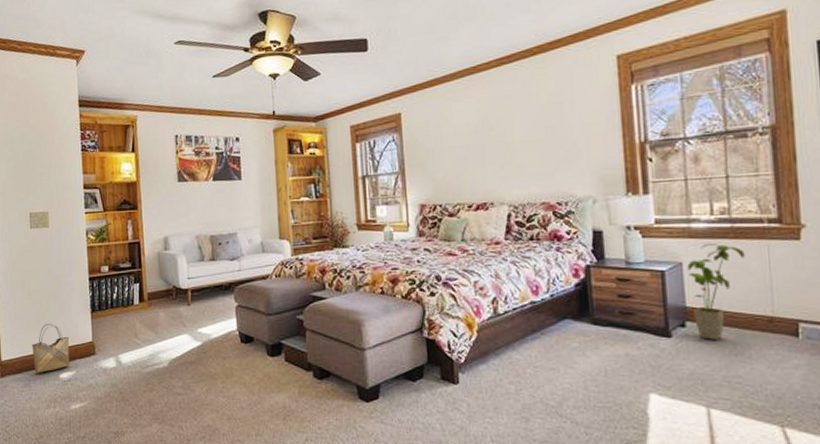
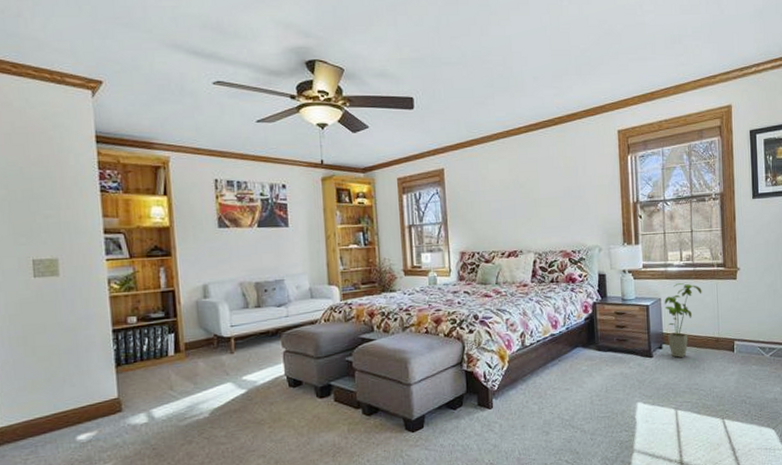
woven basket: present [31,324,70,373] -> none [38,382,90,438]

